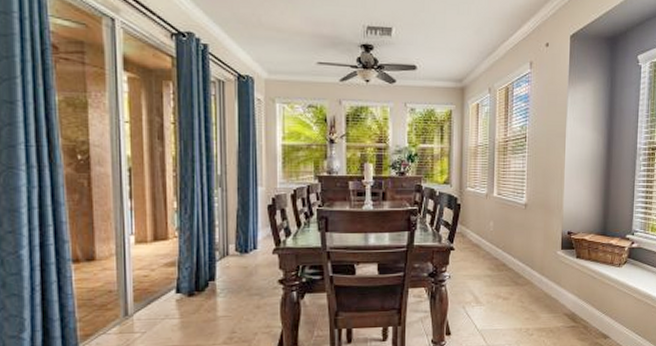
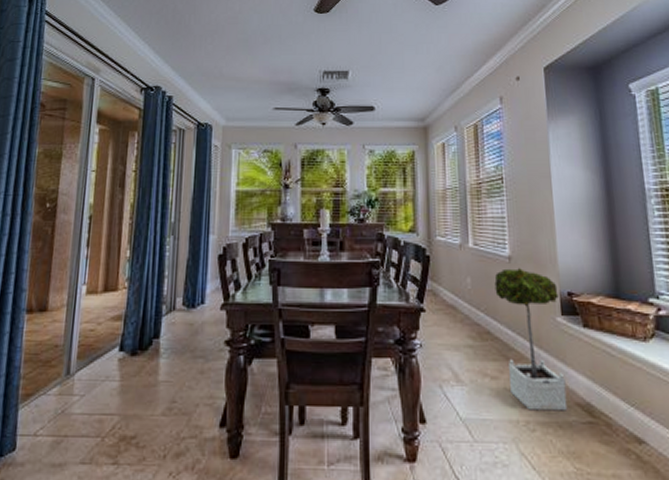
potted tree: none [512,212,561,321] -> present [494,267,568,411]

